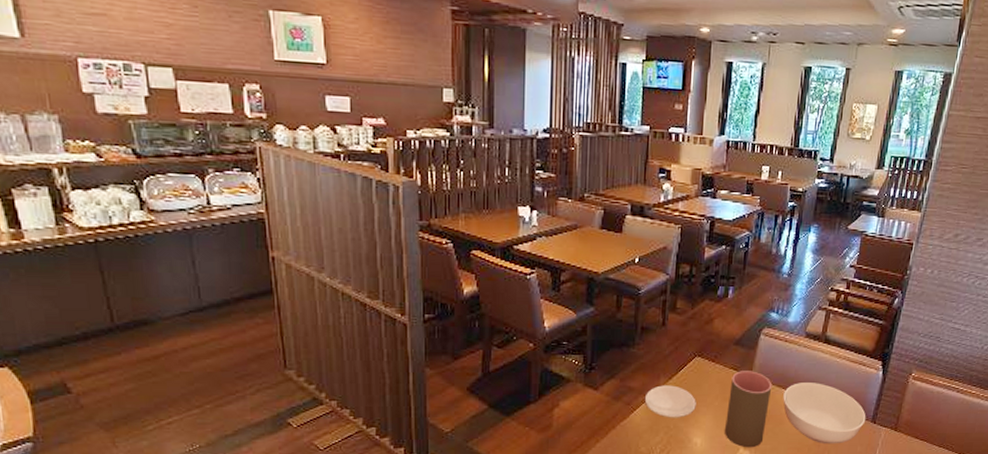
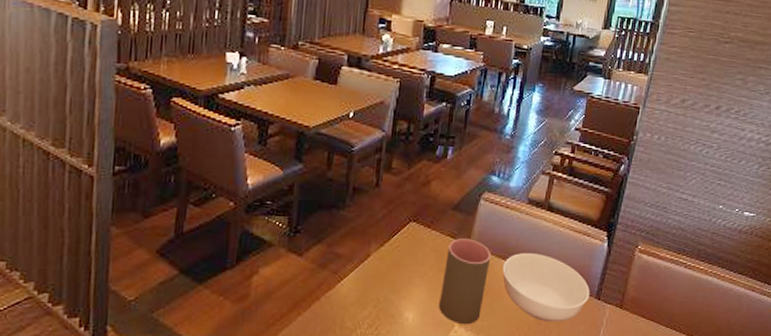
saucer: present [644,385,696,418] -> none [352,252,410,290]

